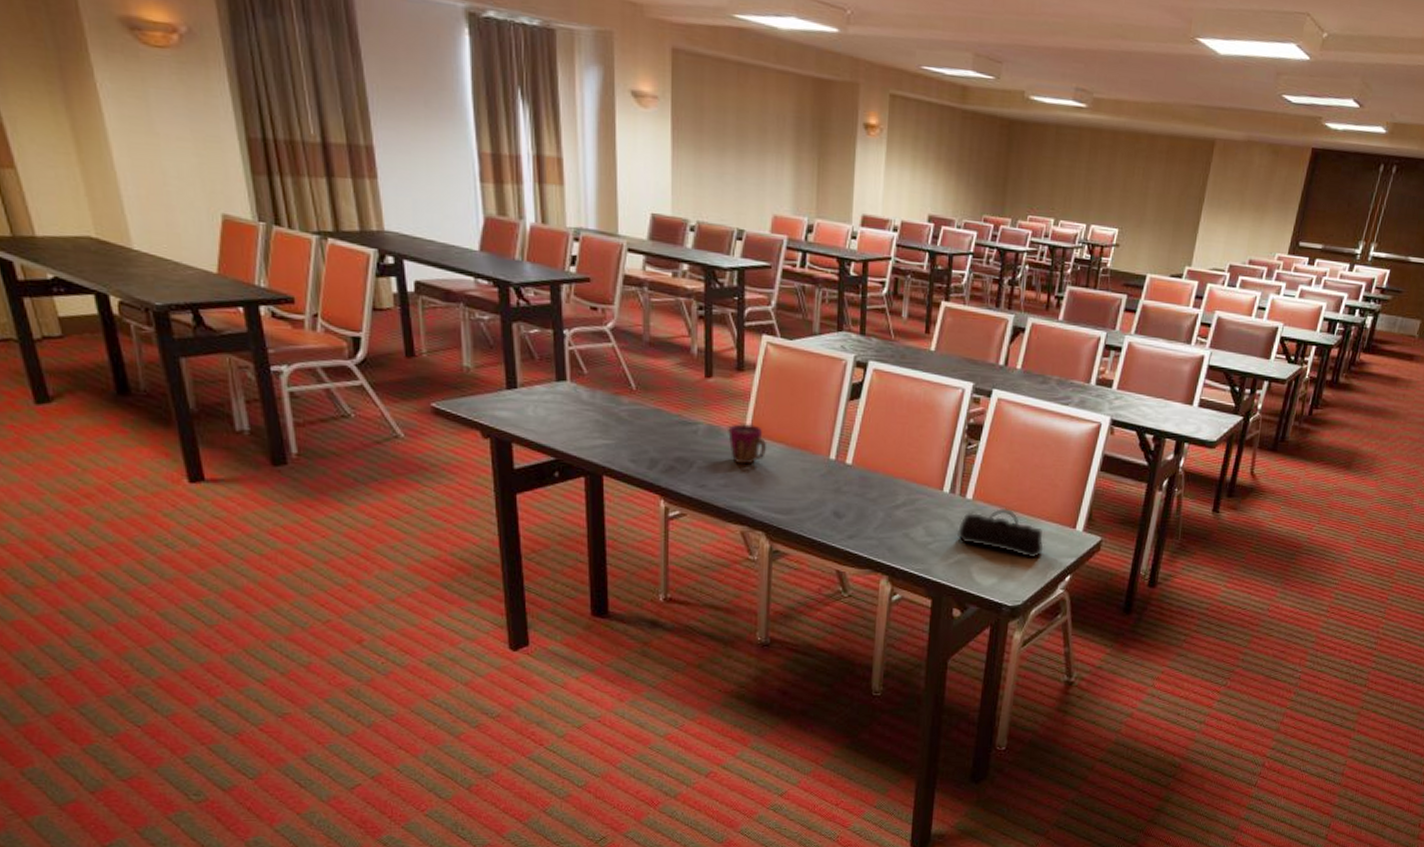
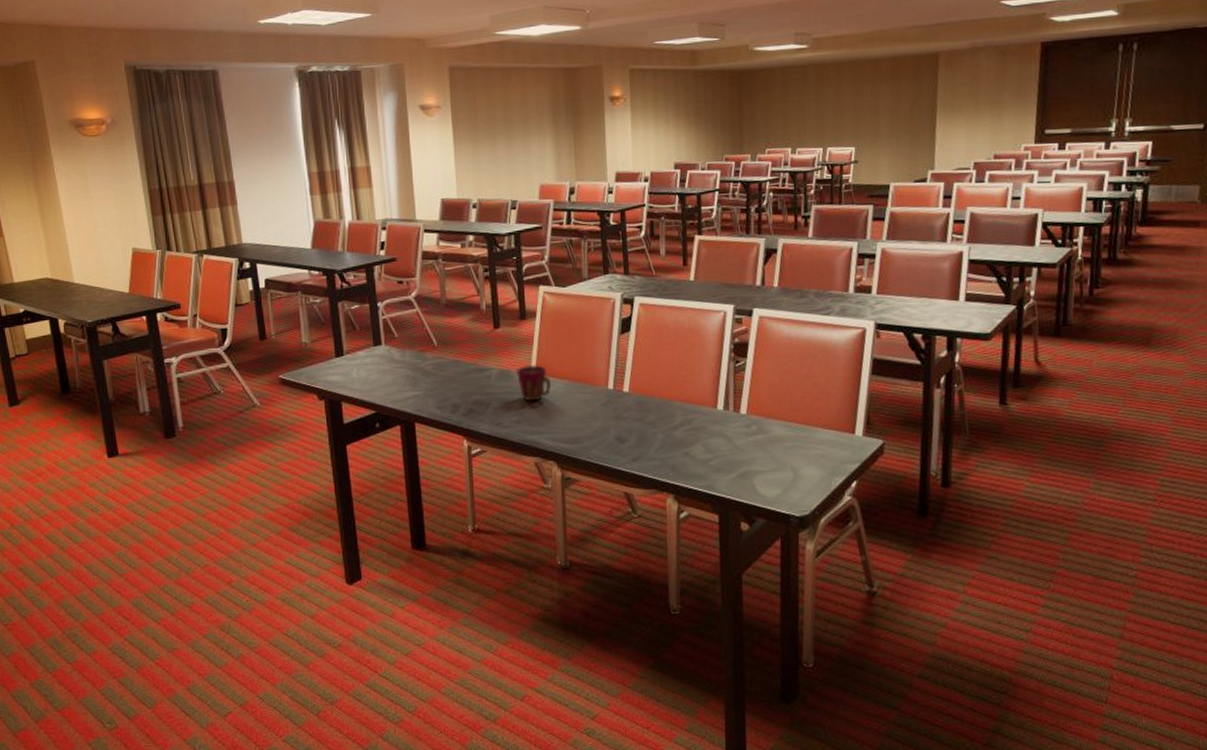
pencil case: present [957,507,1044,559] -> none [736,419,825,467]

